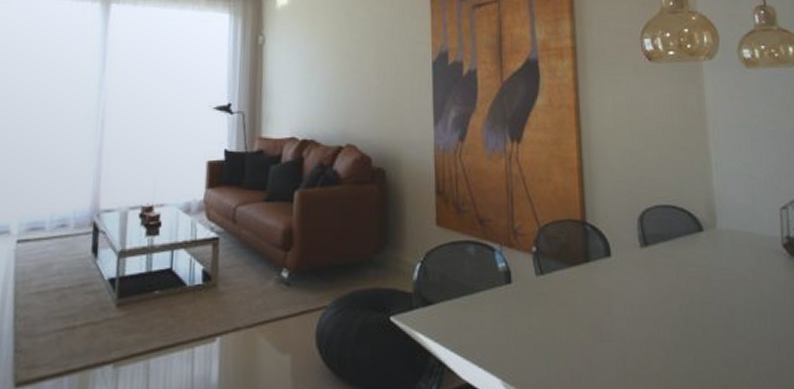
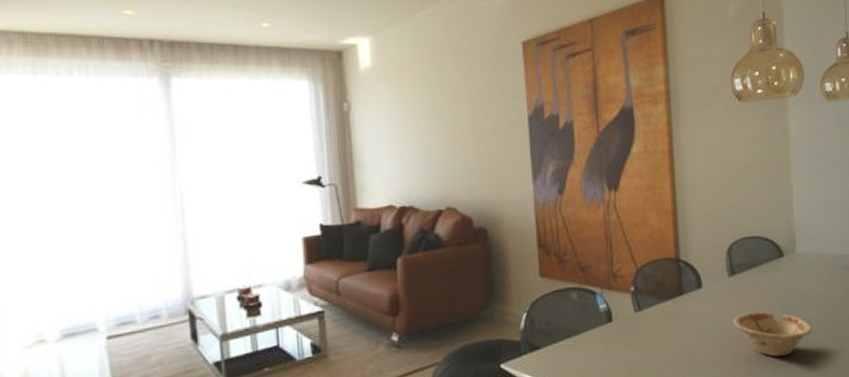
dish: none [646,290,740,347] -> present [733,311,812,357]

